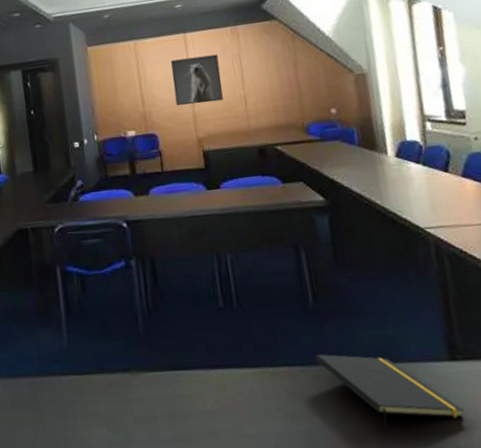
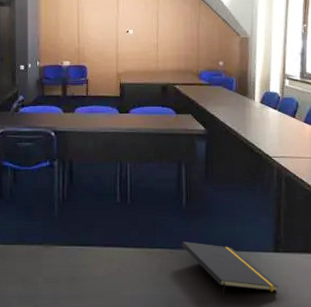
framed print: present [171,54,223,105] -> none [104,9,141,46]

